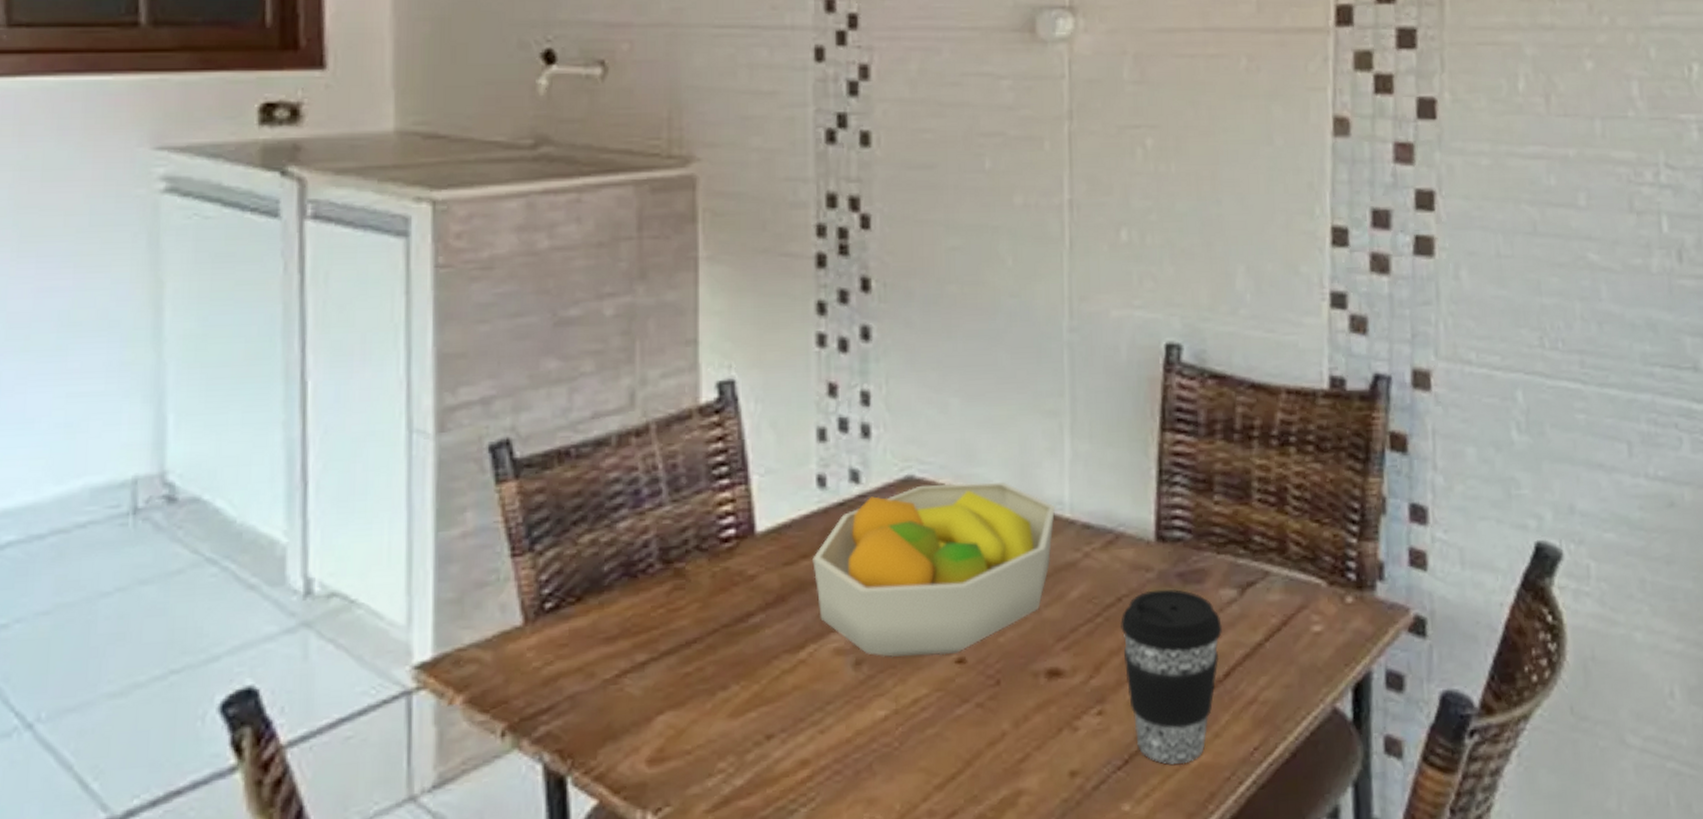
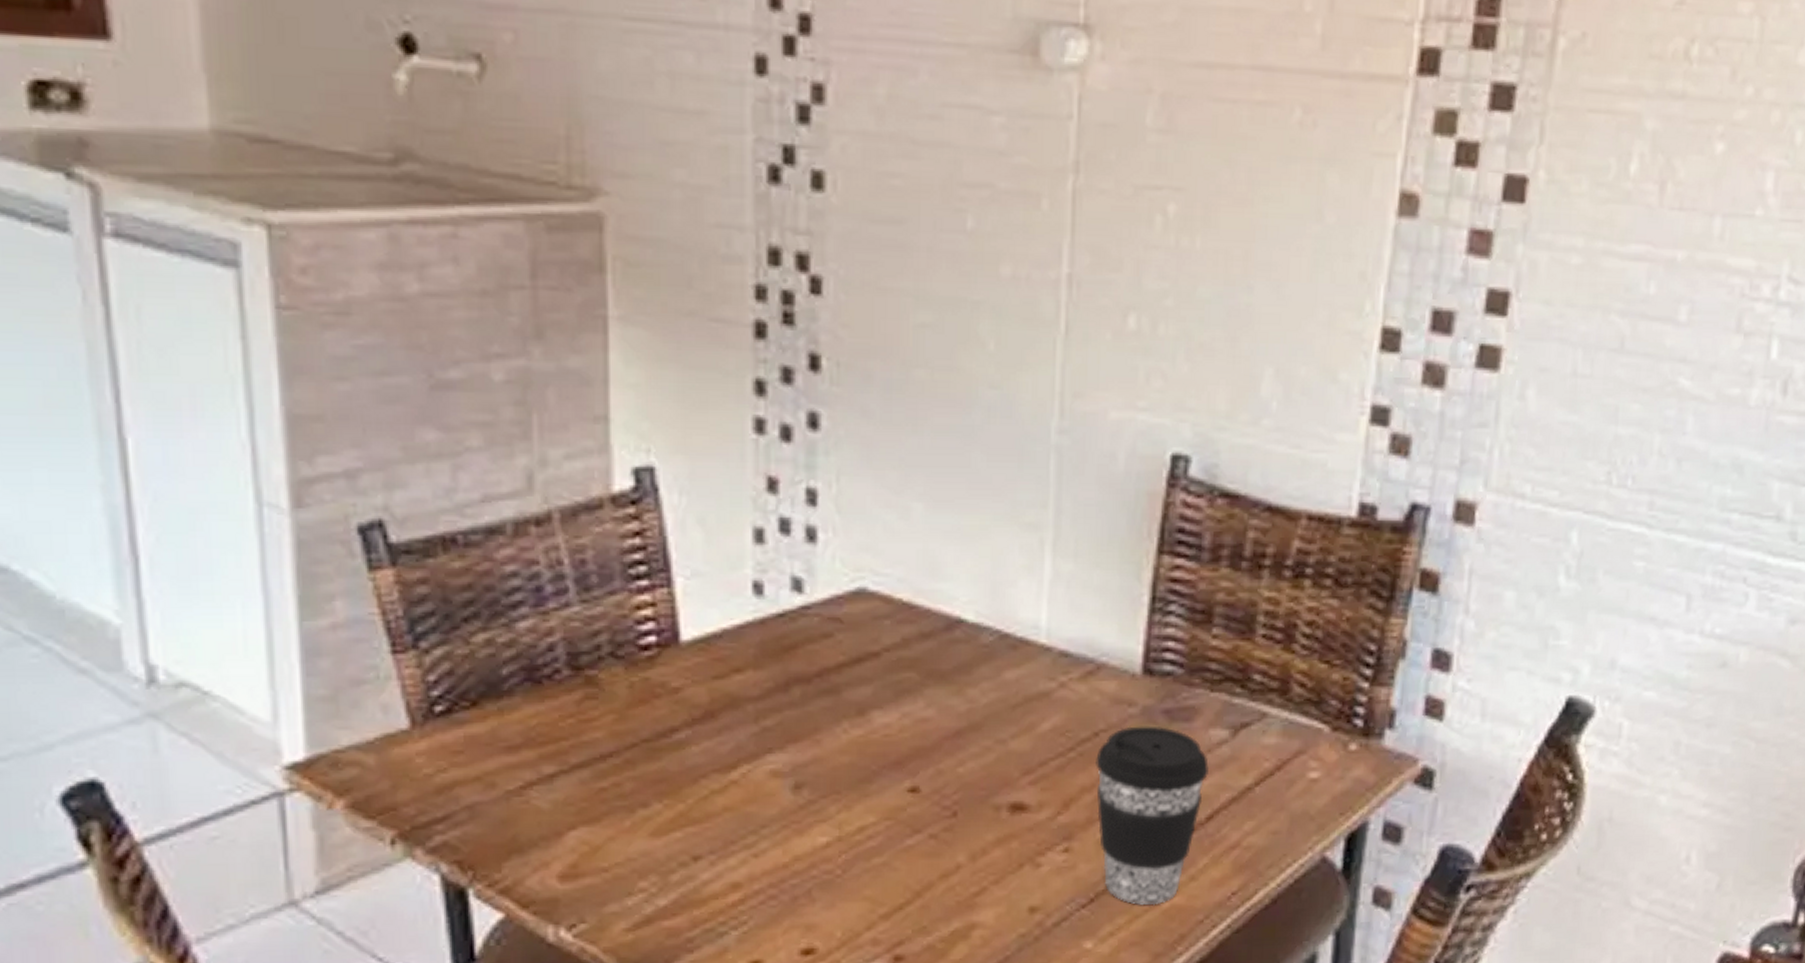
fruit bowl: present [812,482,1056,658] -> none [747,599,1031,784]

